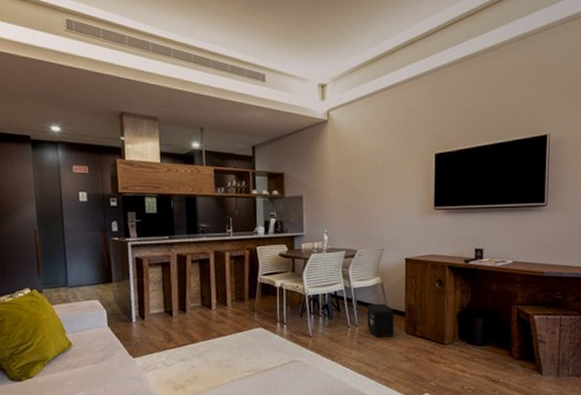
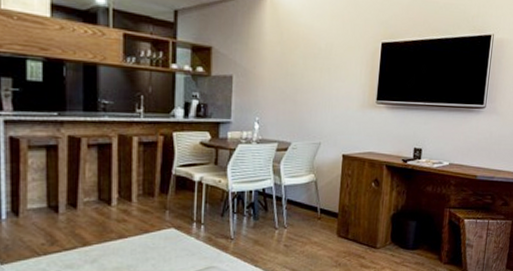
air purifier: present [367,303,394,337] -> none [296,203,327,240]

